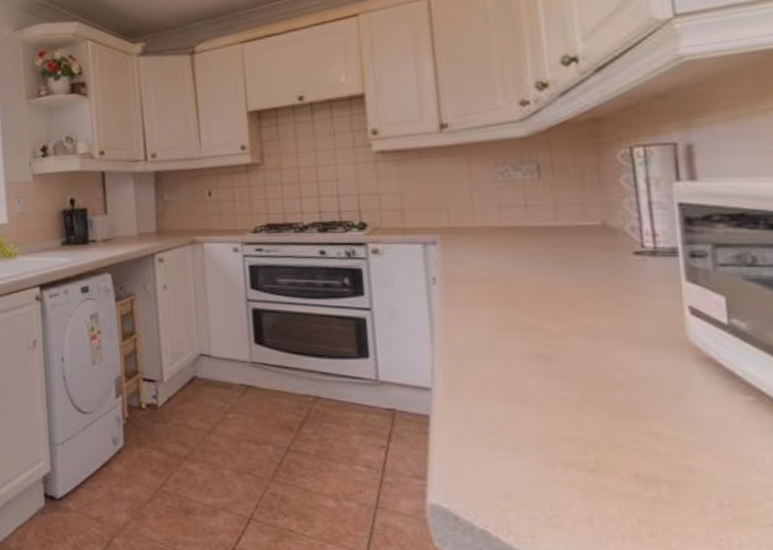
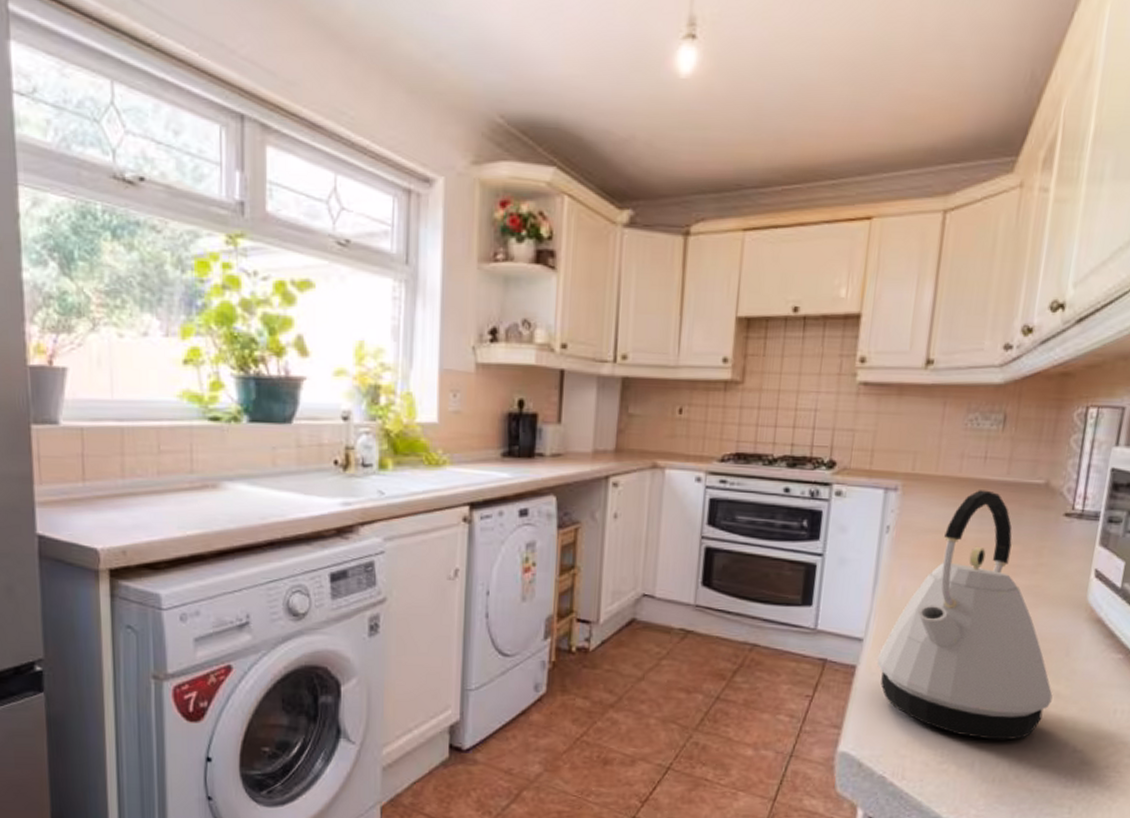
kettle: none [452,236,674,493] -> present [877,490,1053,740]

